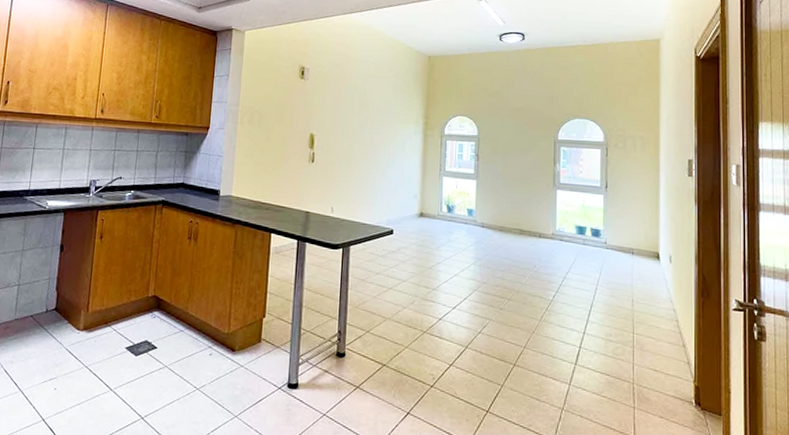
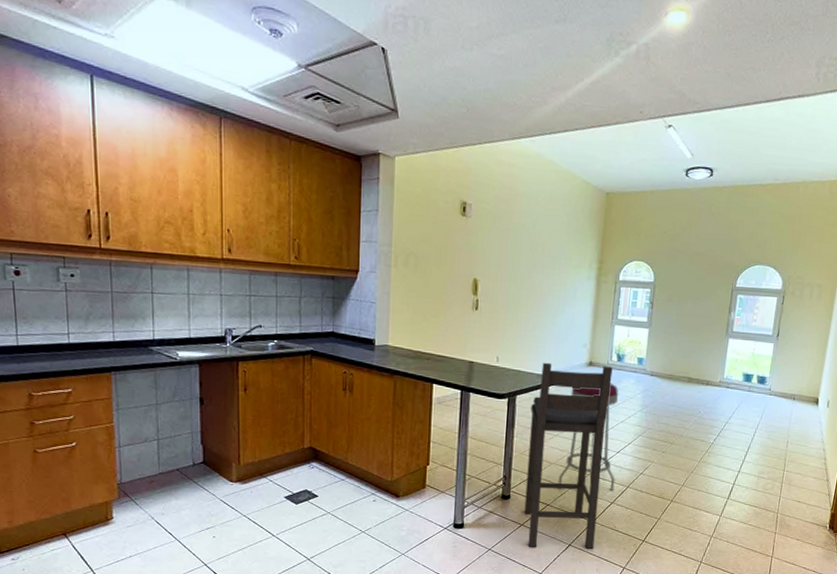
bar stool: none [359,213,444,419] -> present [524,362,613,549]
bar stool: none [393,234,453,351] -> present [558,383,619,490]

